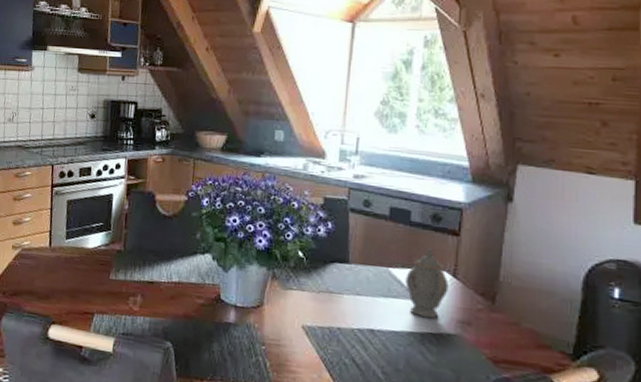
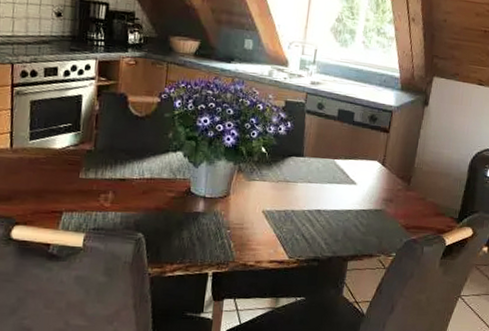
teapot: present [405,248,449,319] -> none [346,143,379,199]

